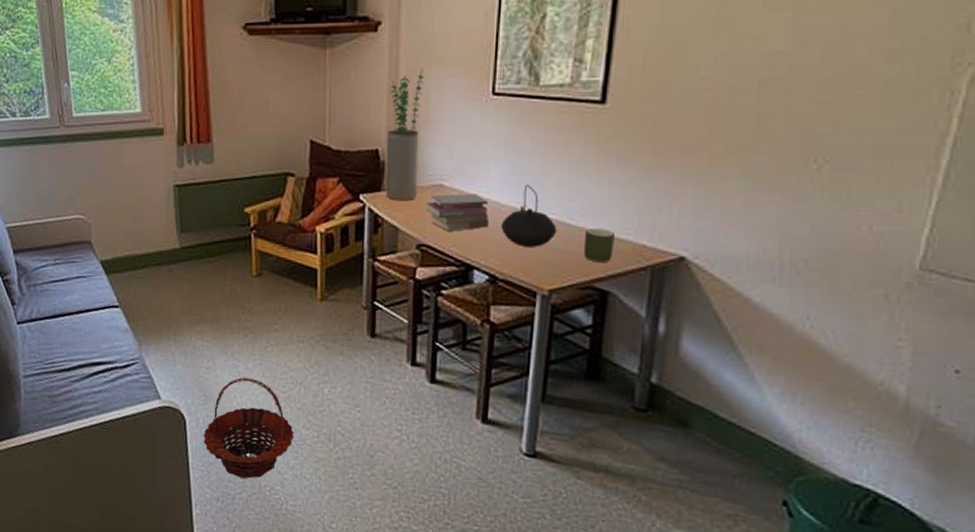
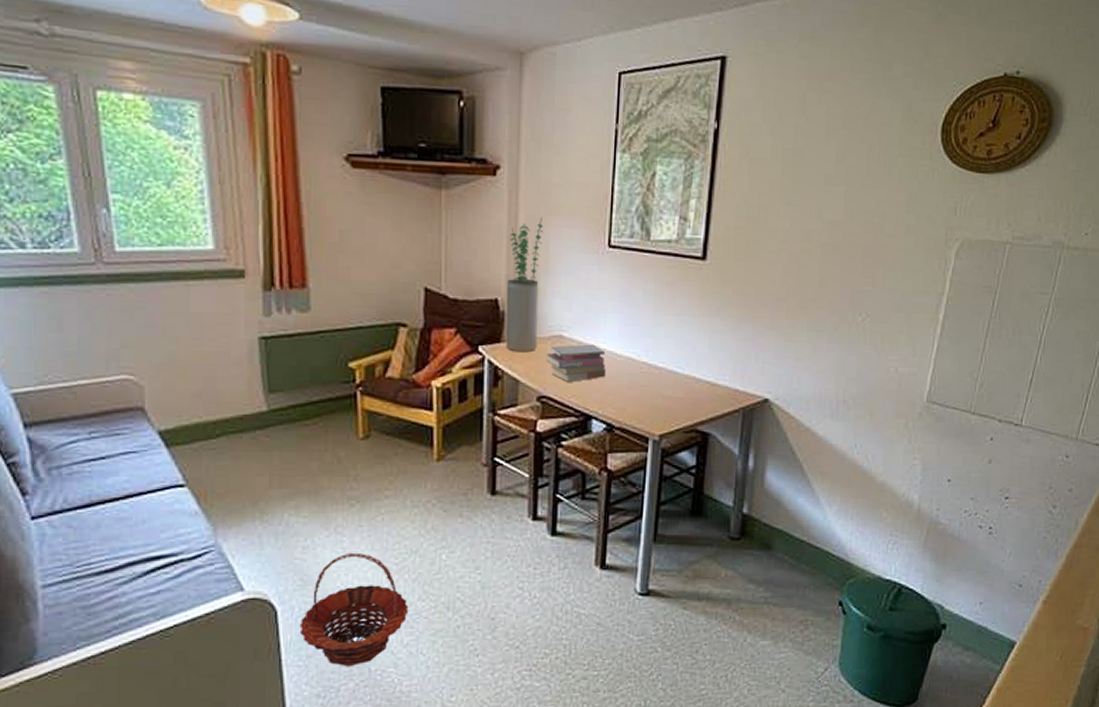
teapot: present [501,185,557,247] -> none [617,335,666,395]
mug: present [584,228,616,263] -> none [689,376,715,407]

